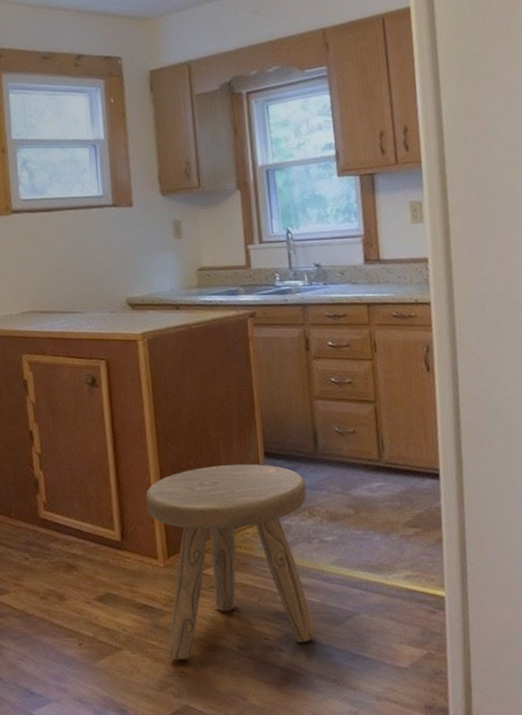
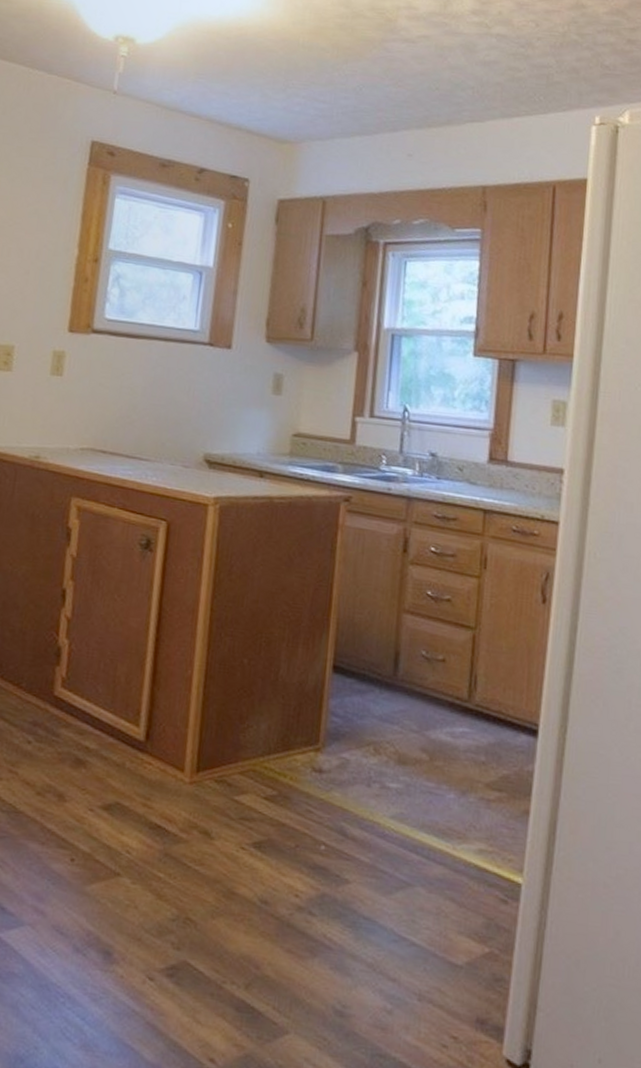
stool: present [146,464,317,660] -> none [175,670,376,910]

